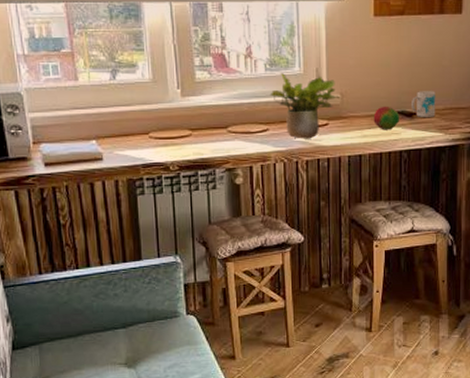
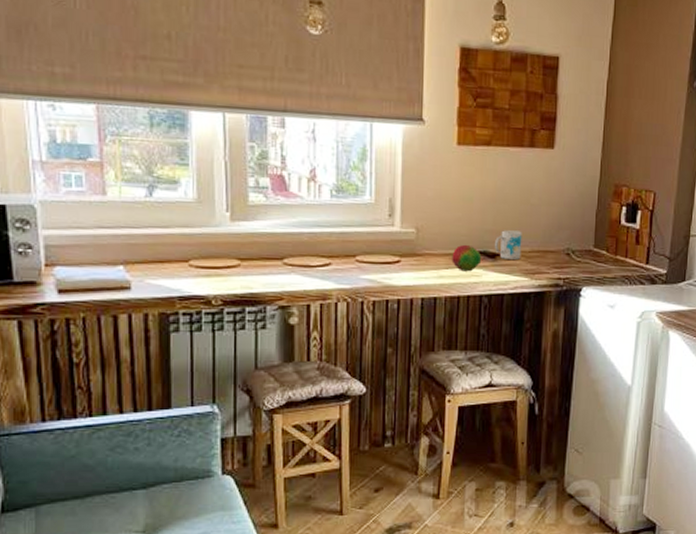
potted plant: present [270,73,341,139] -> none [334,201,416,277]

